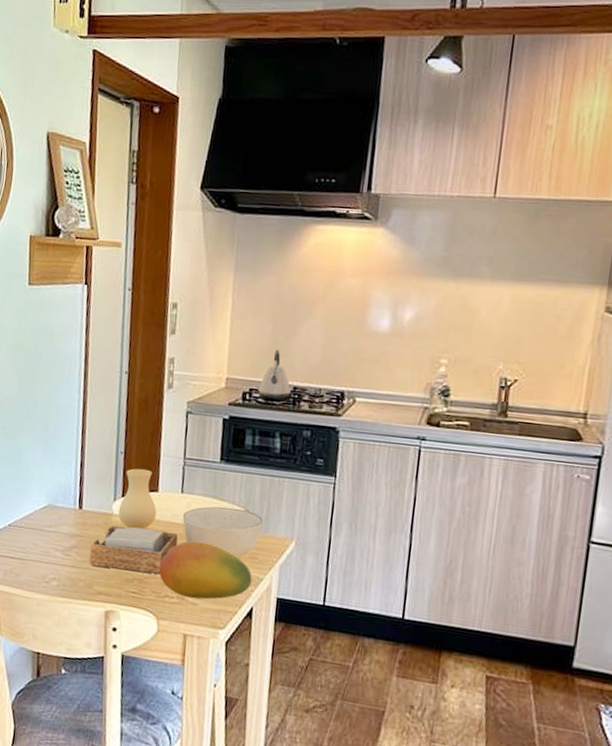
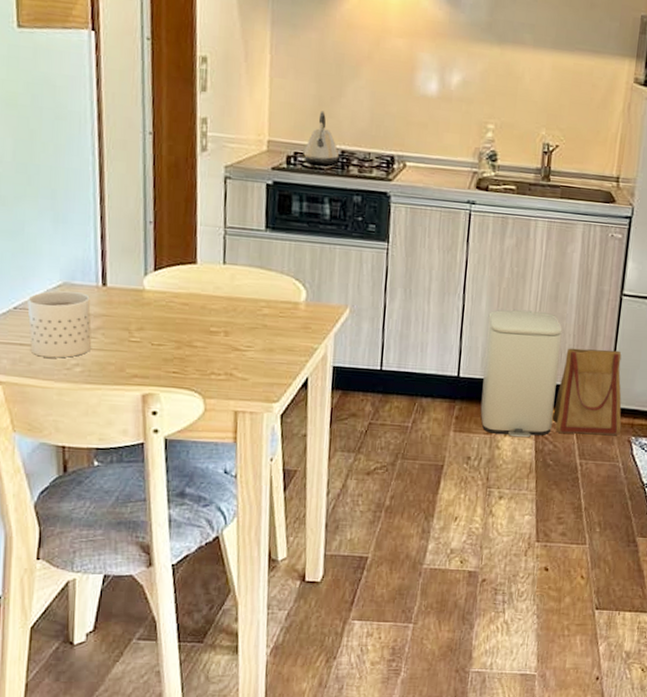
mug: none [18,511,69,572] -> present [27,290,92,358]
napkin holder: present [89,525,178,574] -> none [119,302,223,351]
vase: present [118,468,157,530] -> none [150,239,196,305]
fruit: present [158,541,252,599] -> none [202,314,306,374]
bowl: present [182,506,263,560] -> none [226,277,315,330]
pedal bin: none [425,551,519,693] -> present [480,310,563,438]
shopping bag: none [506,597,589,701] -> present [552,348,622,435]

